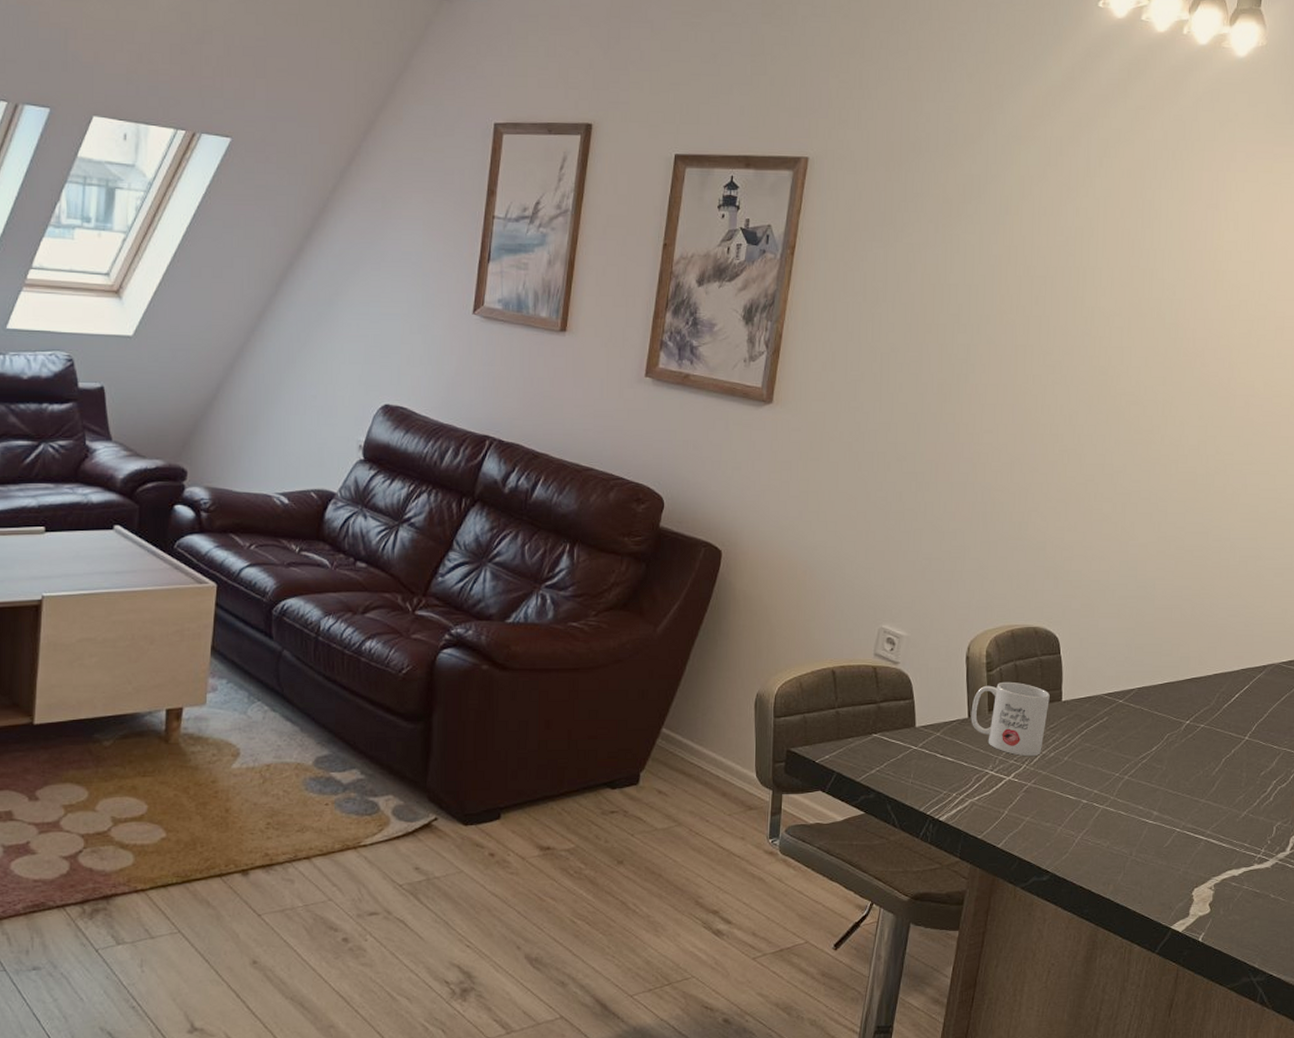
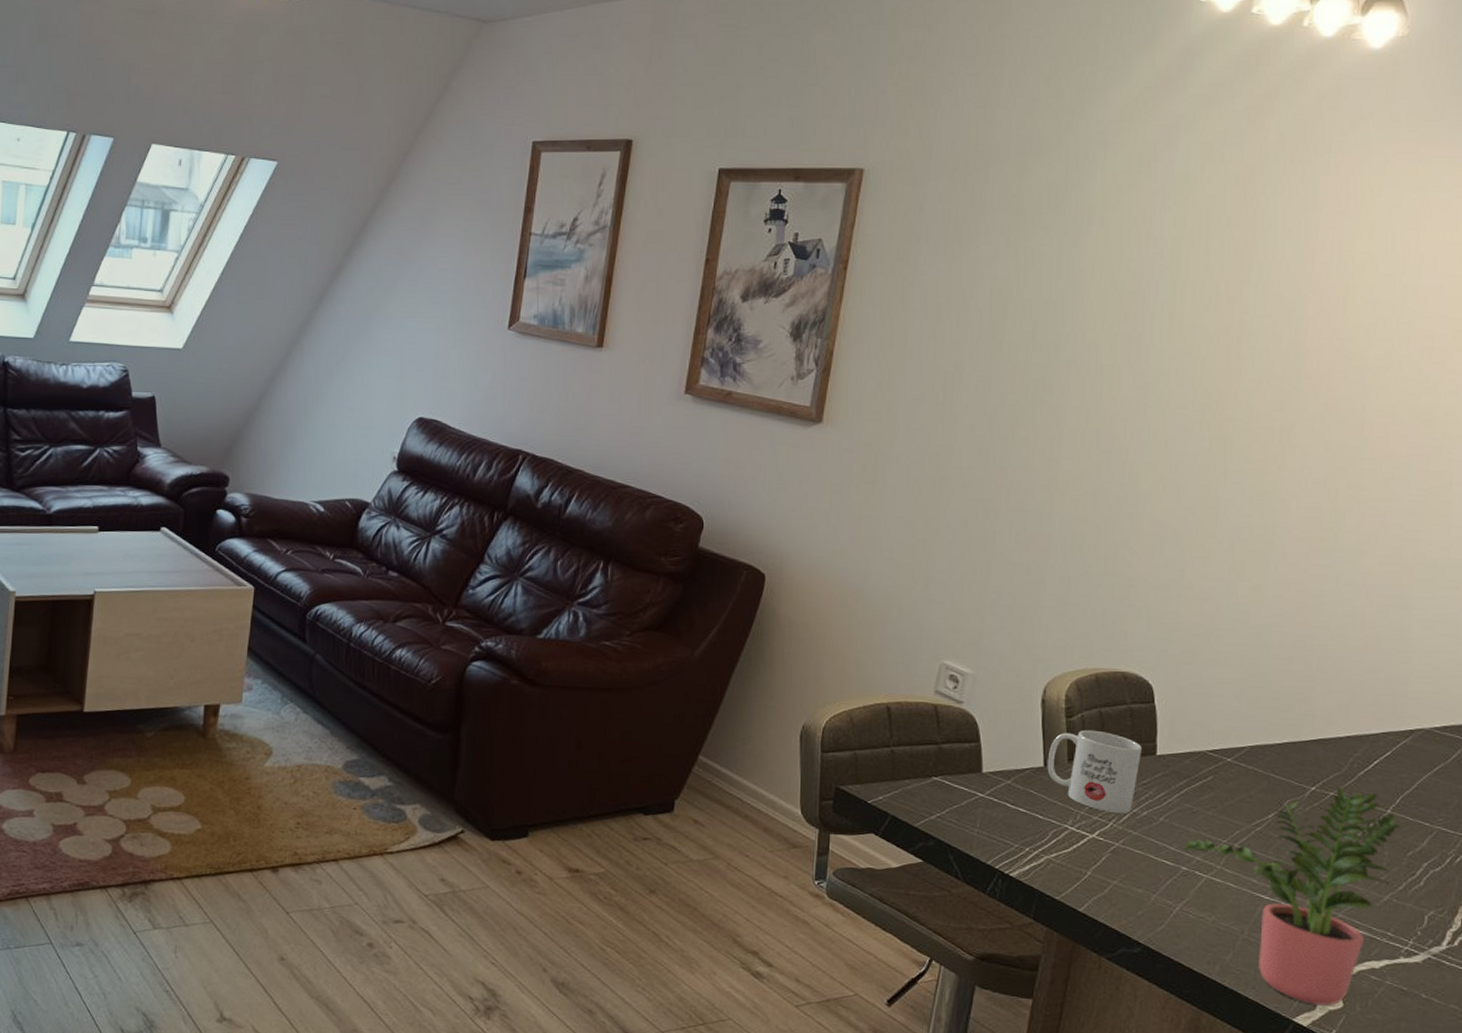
potted plant: none [1084,720,1255,912] -> present [1183,788,1400,1006]

